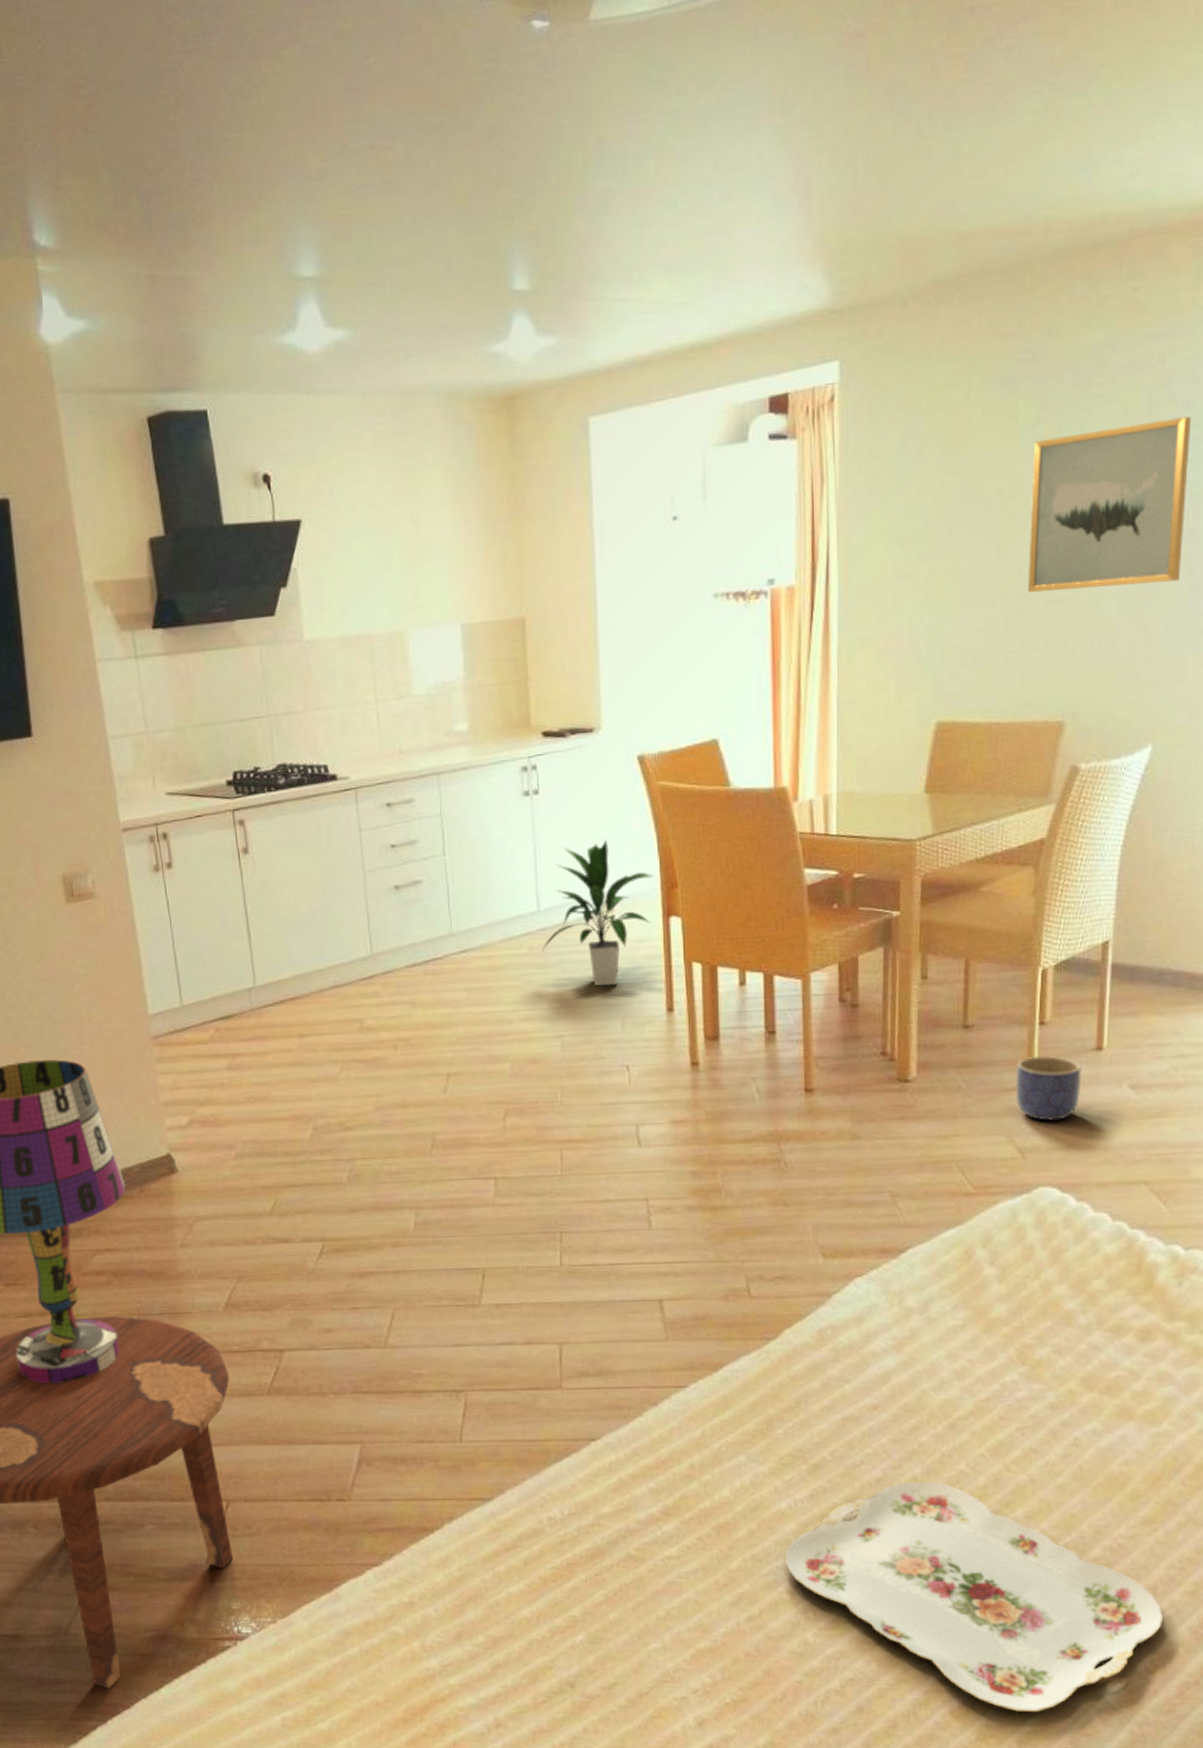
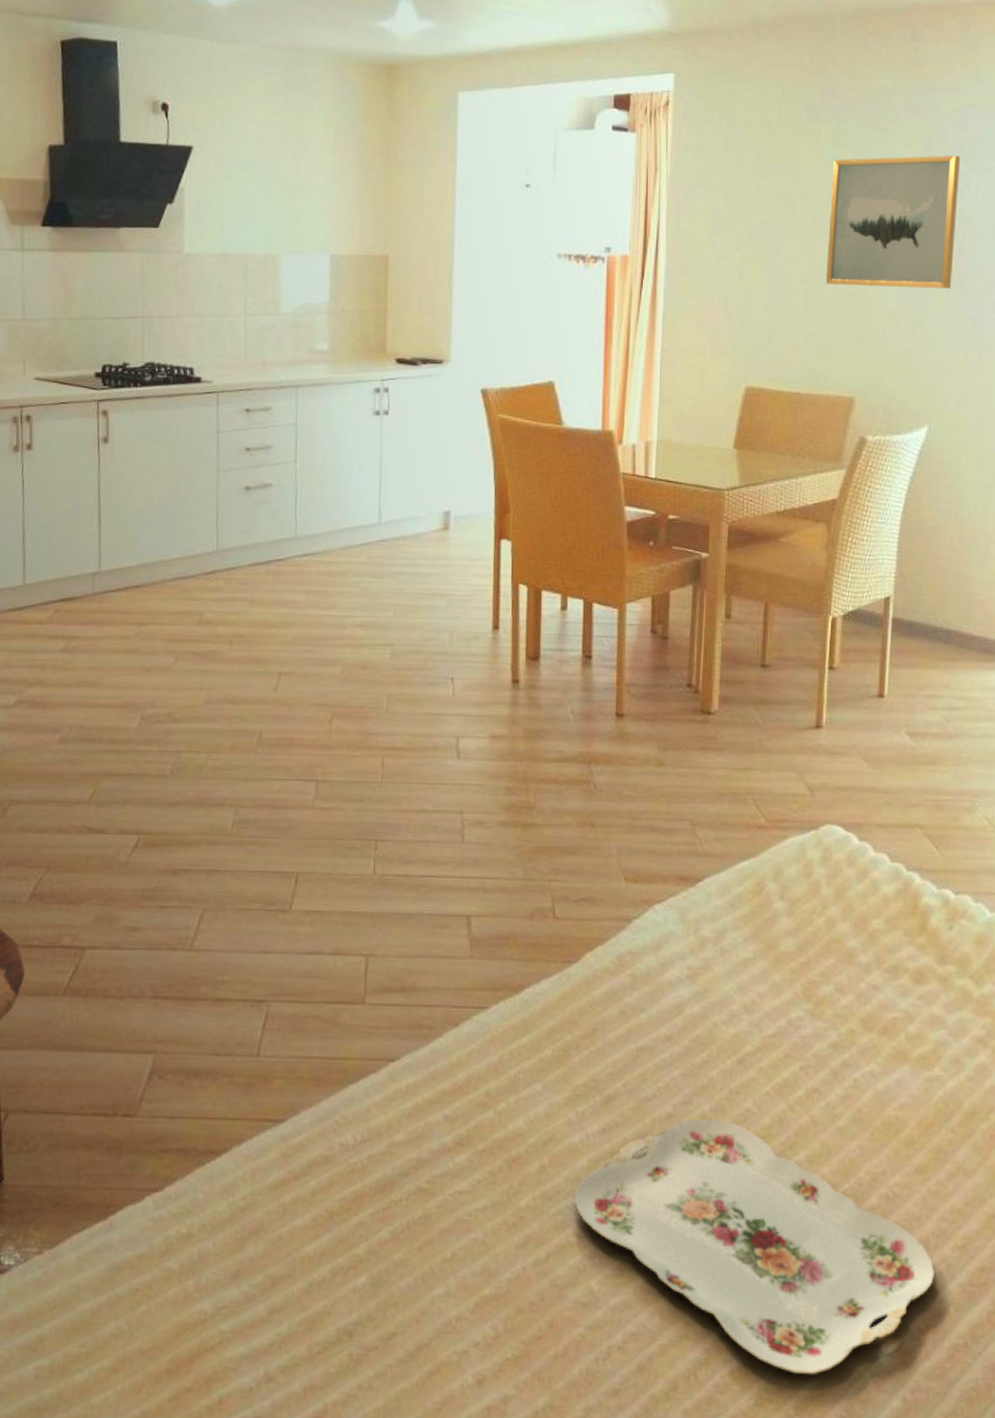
indoor plant: present [542,840,653,987] -> none [380,463,488,600]
planter: present [1015,1056,1082,1121] -> none [806,699,865,761]

